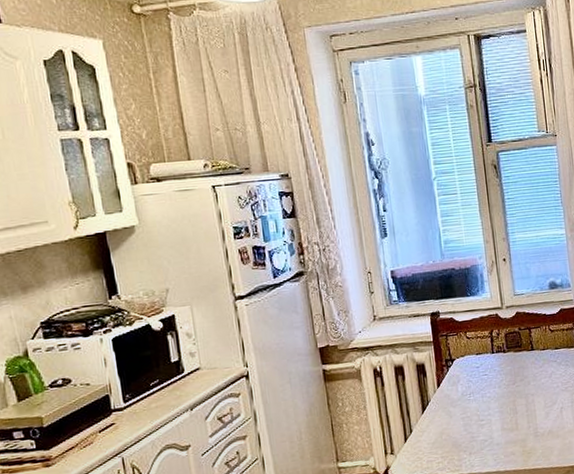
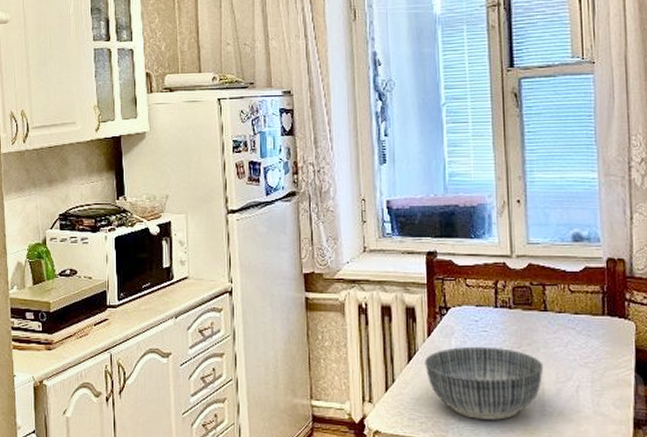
bowl: none [437,386,535,451] -> present [425,346,544,420]

